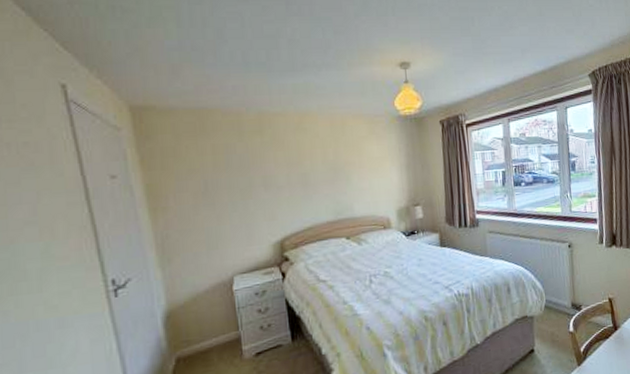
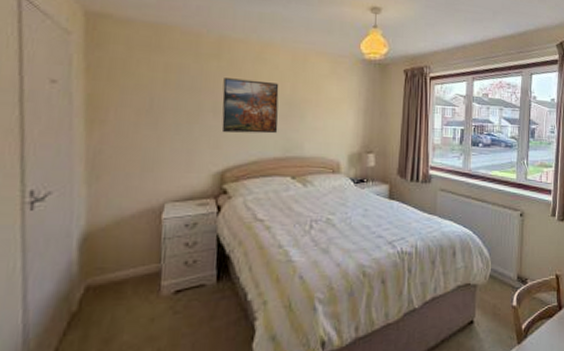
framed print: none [269,150,327,205] -> present [221,78,279,134]

